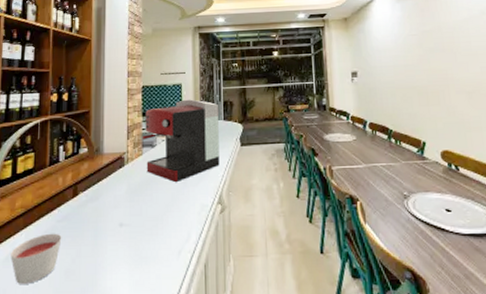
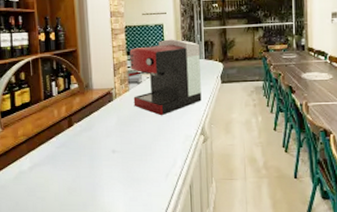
candle: present [10,233,62,284] -> none [19,157,62,198]

